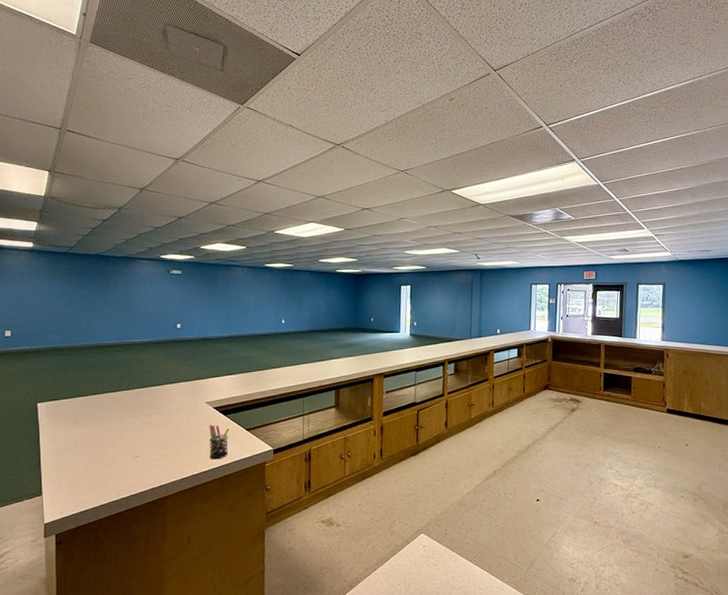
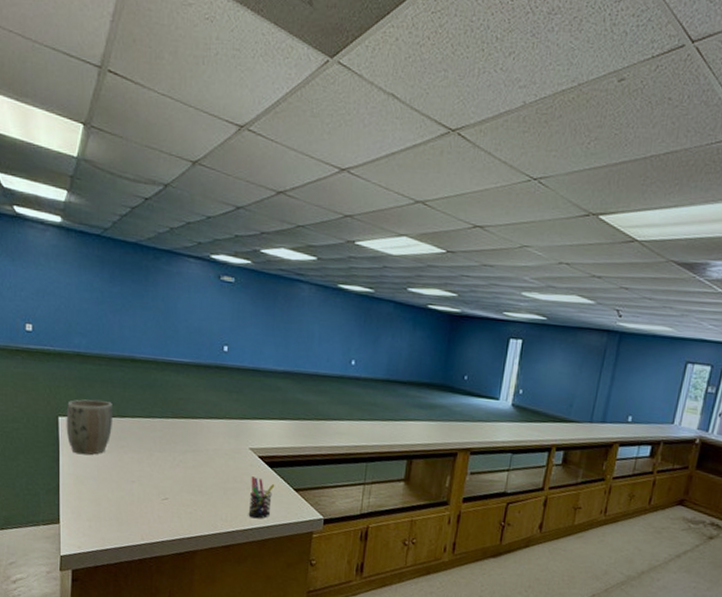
plant pot: none [44,384,86,432] -> present [66,399,114,455]

